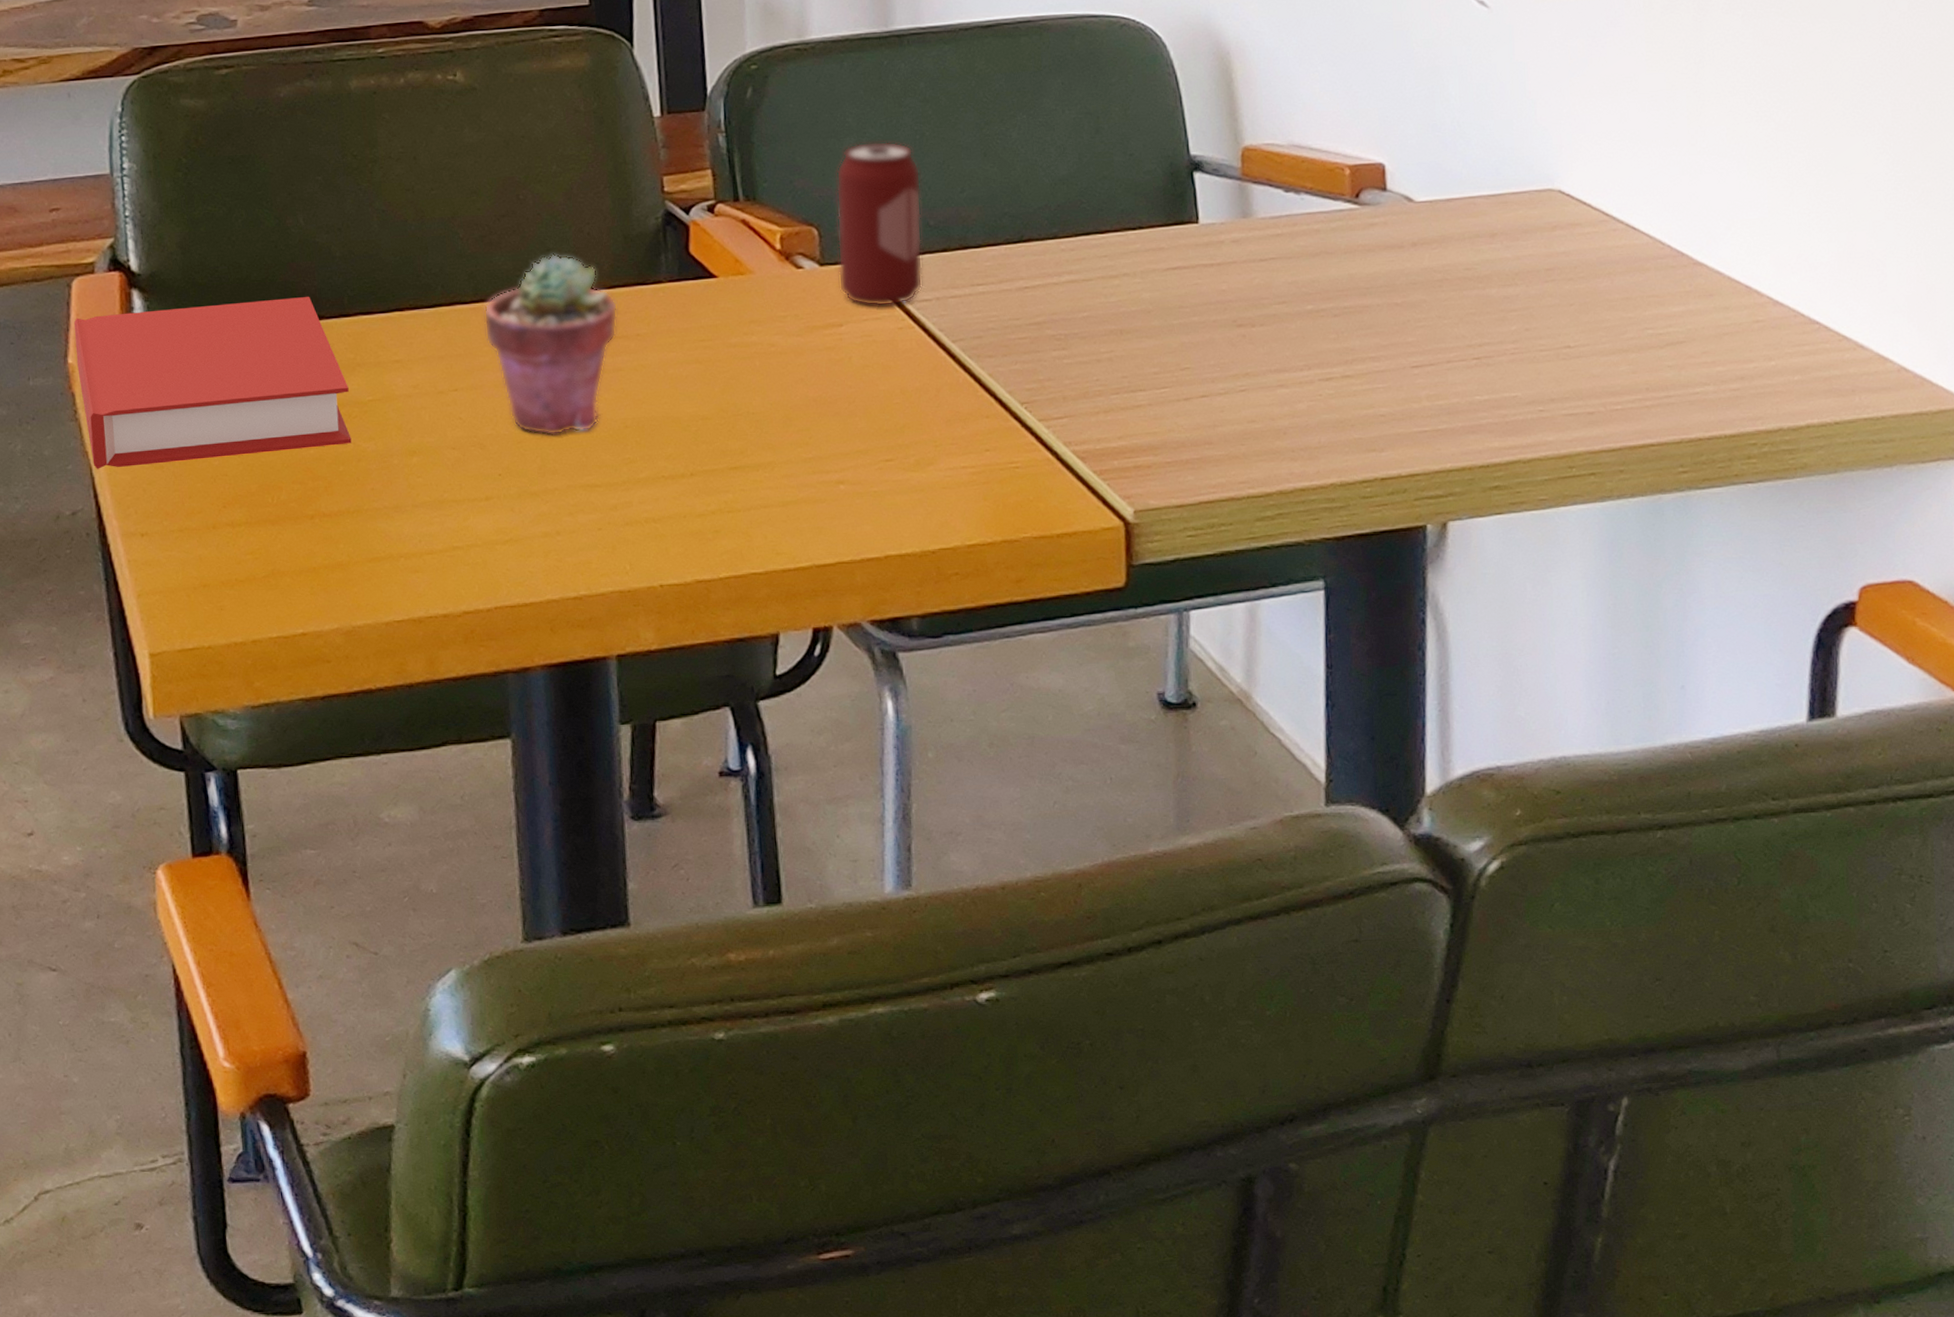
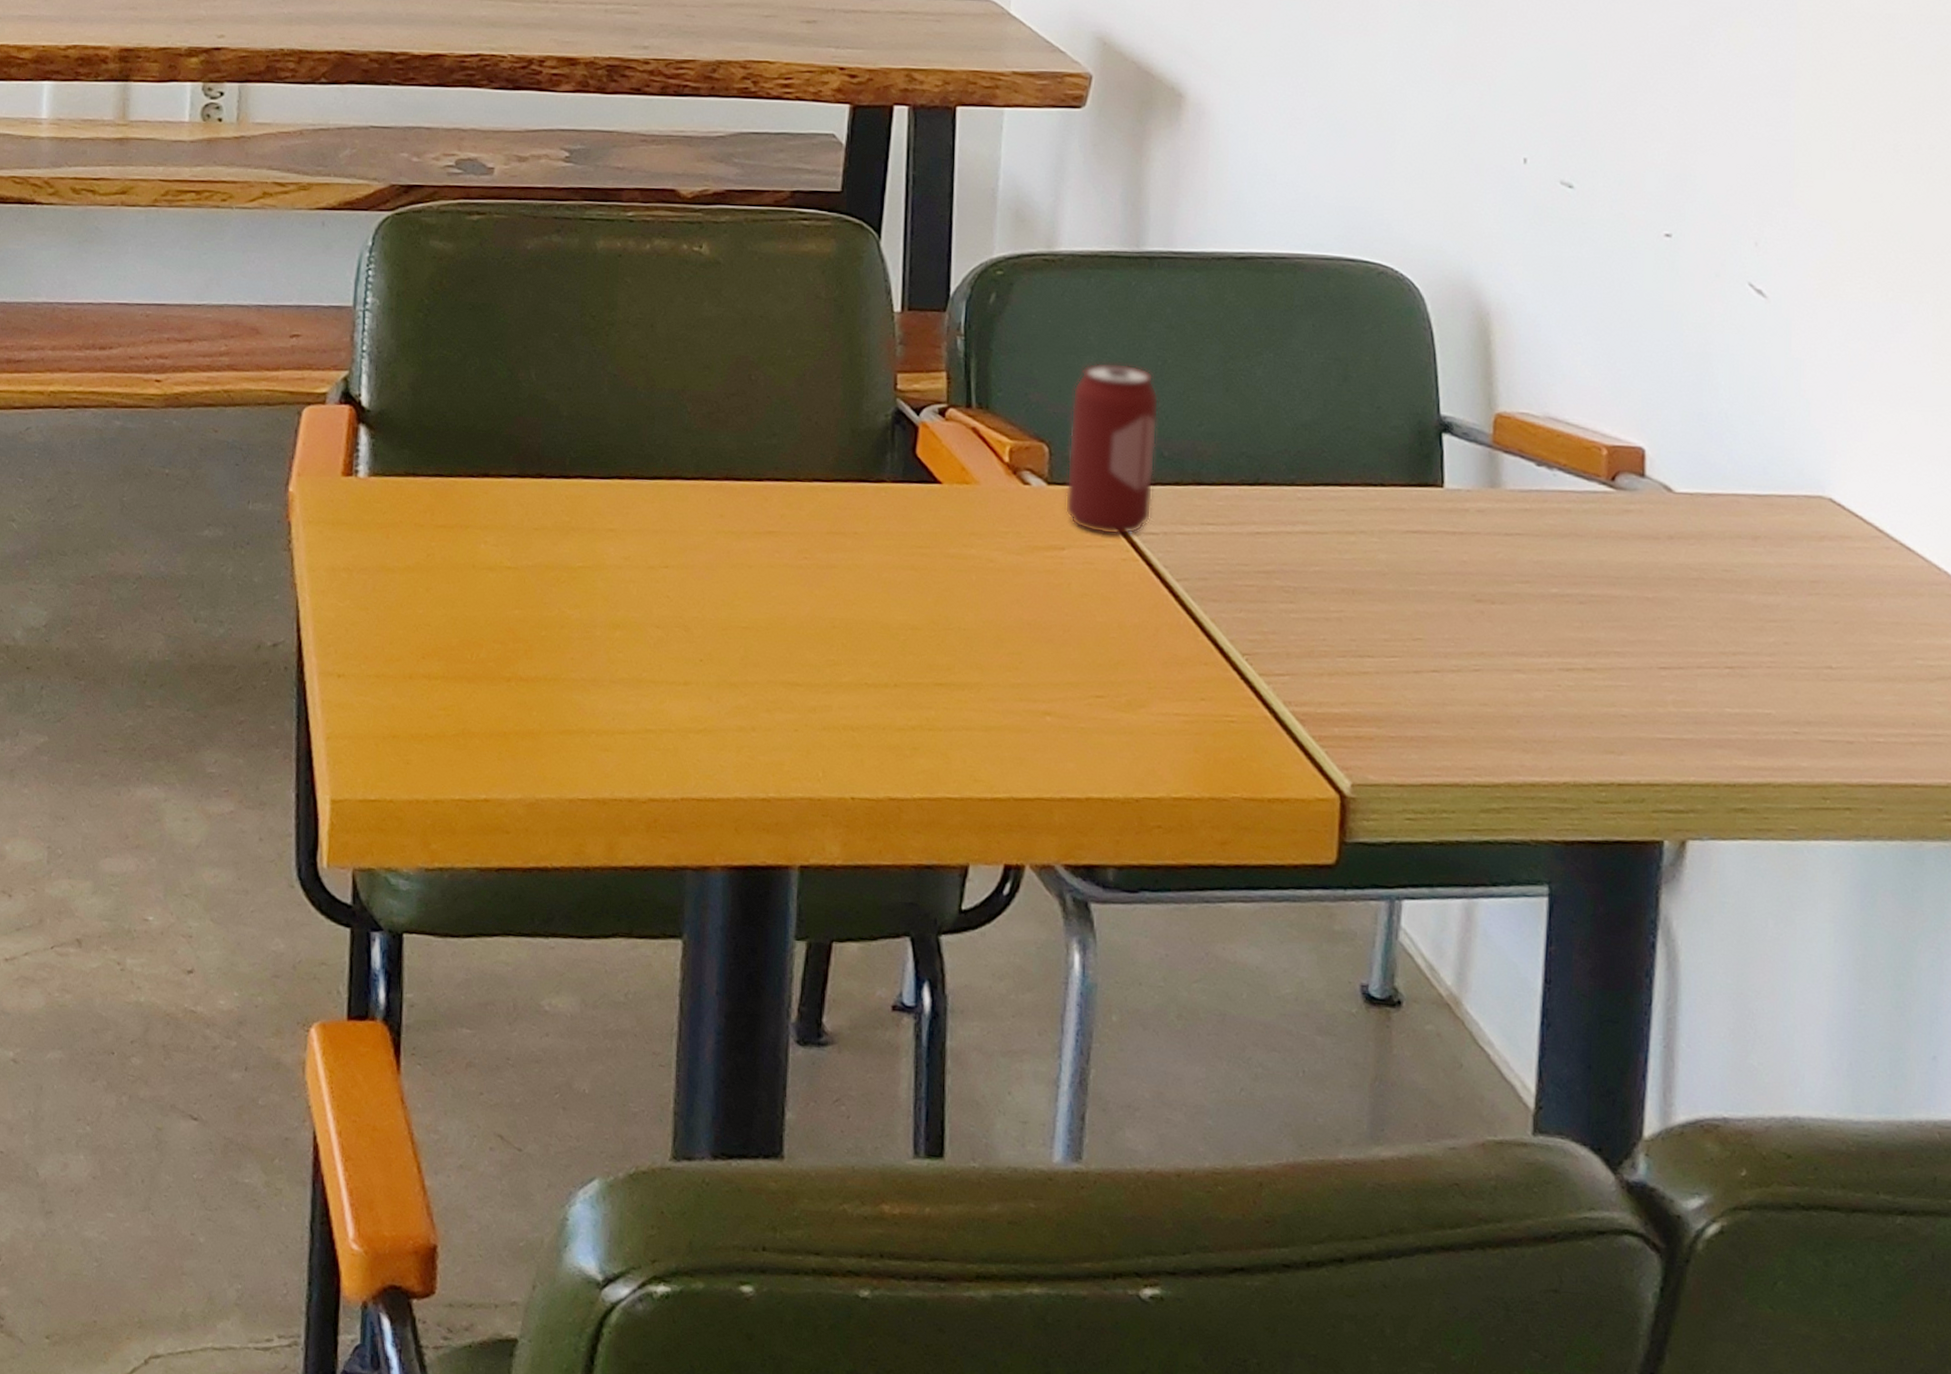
book: present [74,297,352,469] -> none [297,447,560,609]
potted succulent: present [483,253,618,436] -> none [702,439,839,627]

